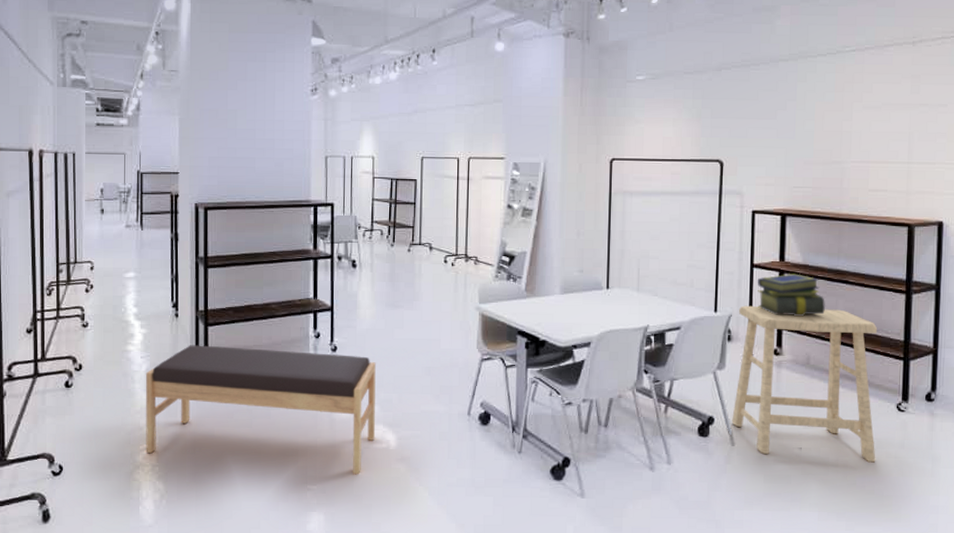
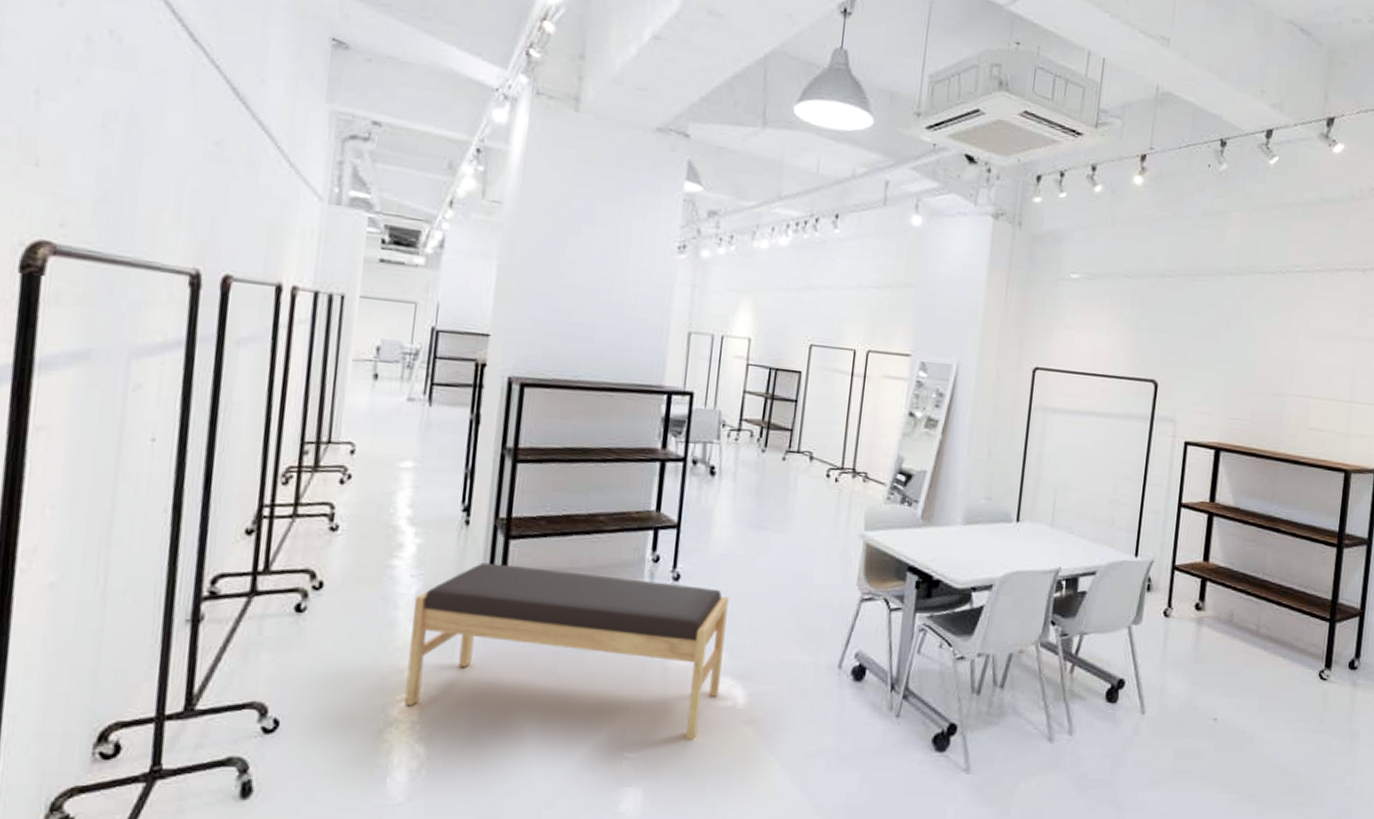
stool: present [732,305,878,463] -> none [1144,550,1306,737]
stack of books: present [757,273,825,316] -> none [1183,516,1254,566]

